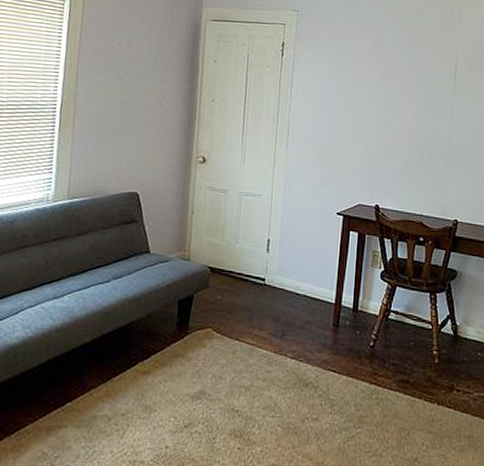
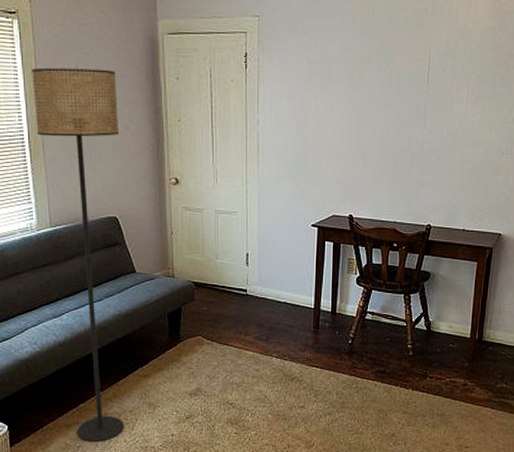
floor lamp: none [57,42,157,453] -> present [32,67,124,443]

